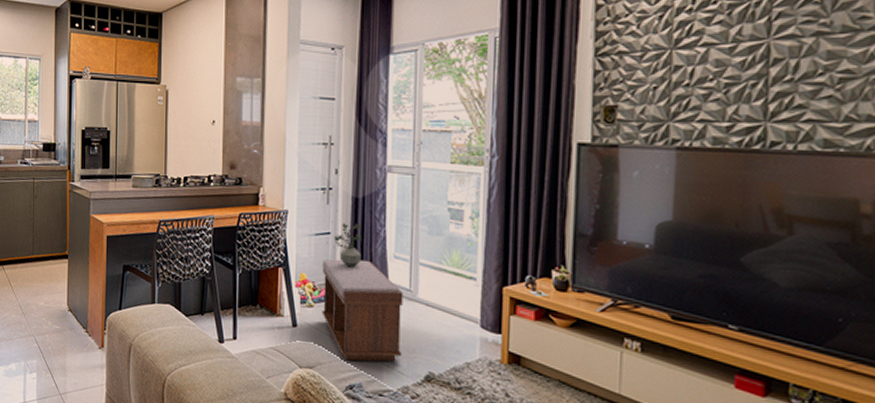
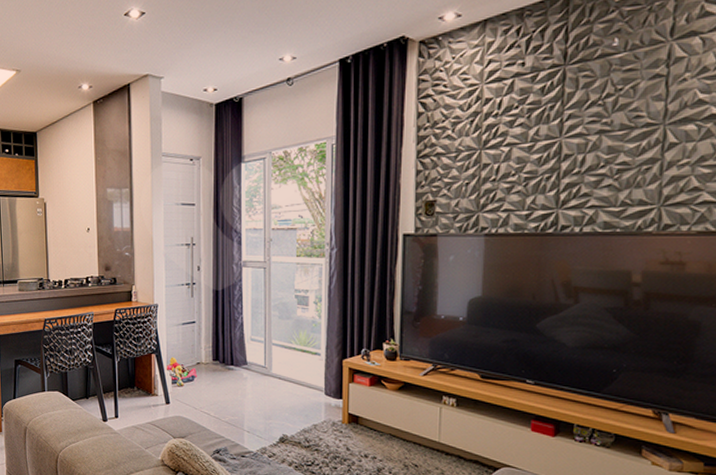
bench: present [322,259,403,362] -> none [189,343,259,430]
potted plant: present [334,222,362,268] -> none [199,312,223,351]

